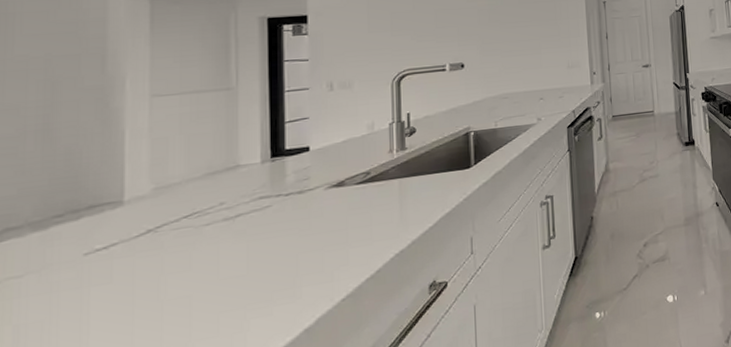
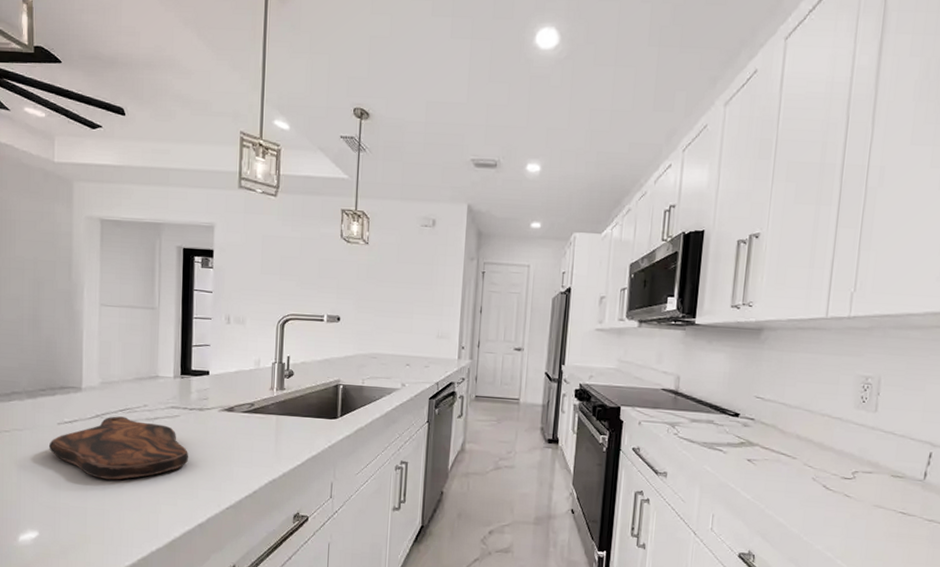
cutting board: none [68,221,287,311] -> present [48,416,189,480]

